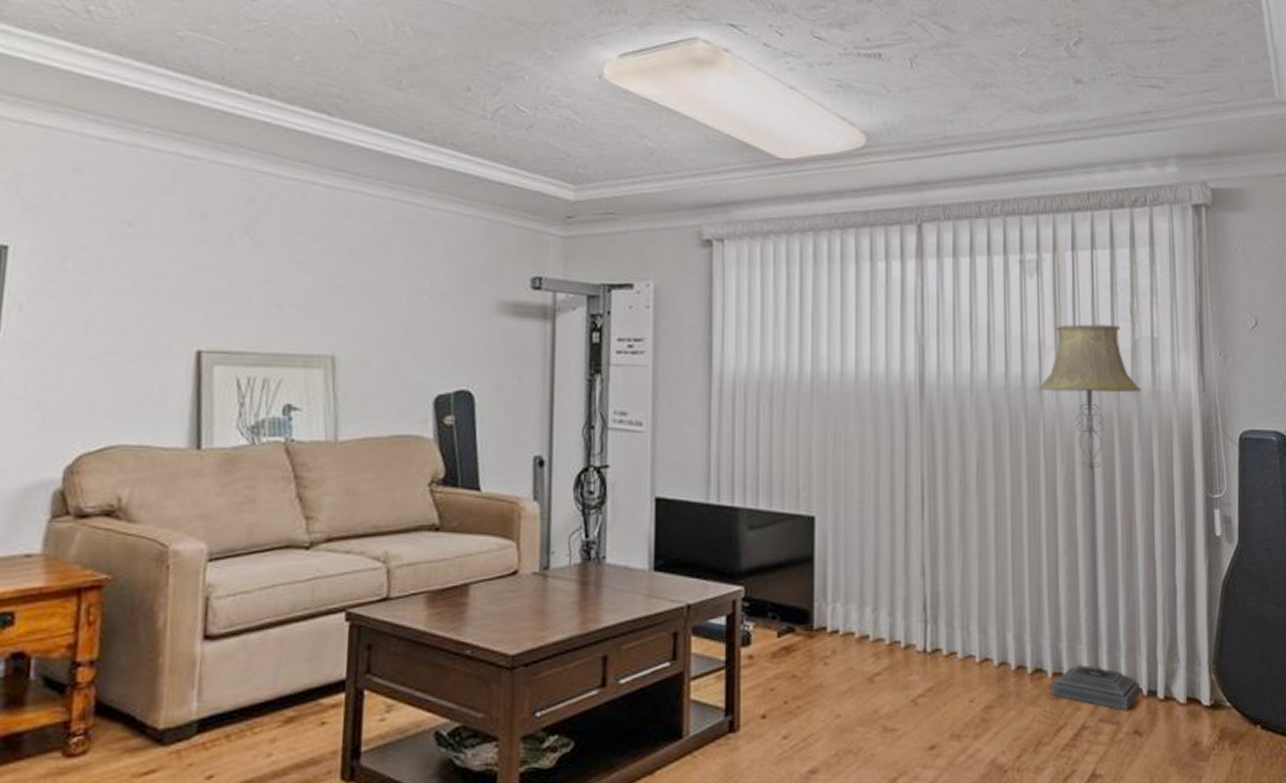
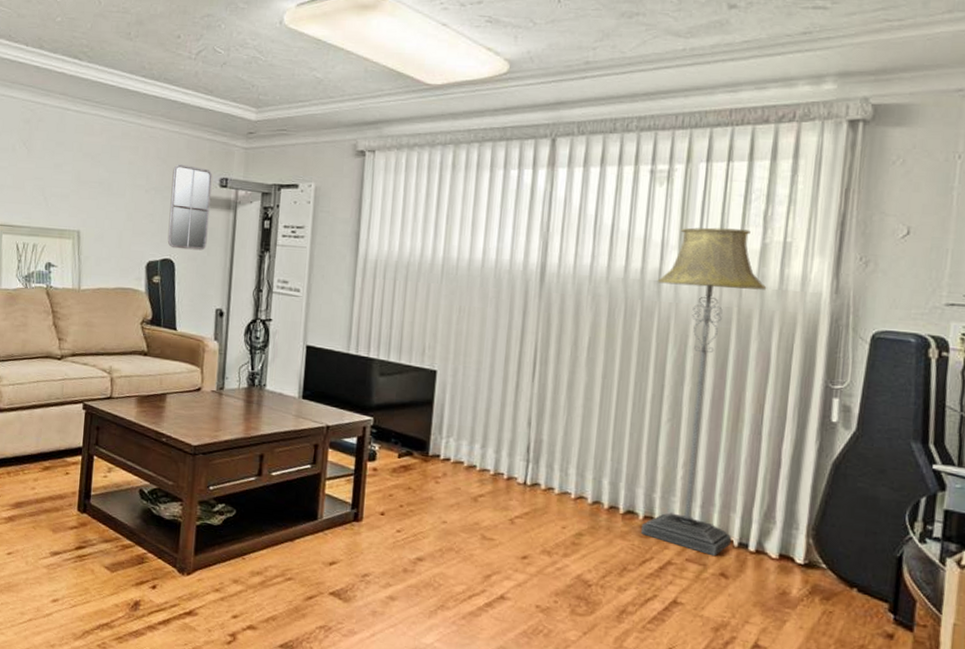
home mirror: none [462,259,521,377] -> present [167,164,213,251]

